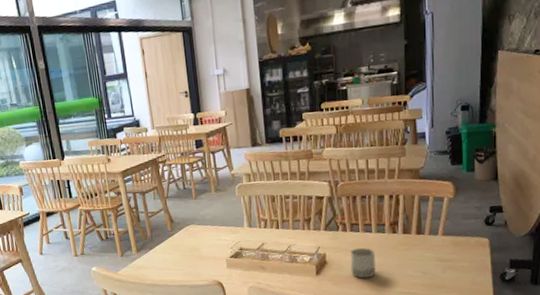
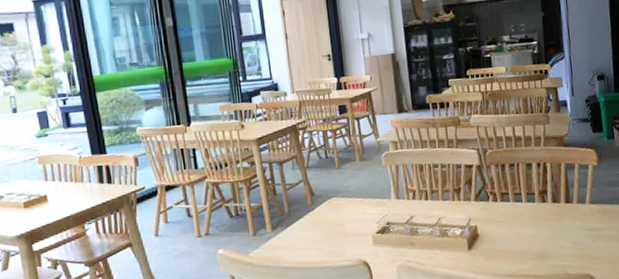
cup: present [350,247,376,279] -> none [501,218,528,252]

